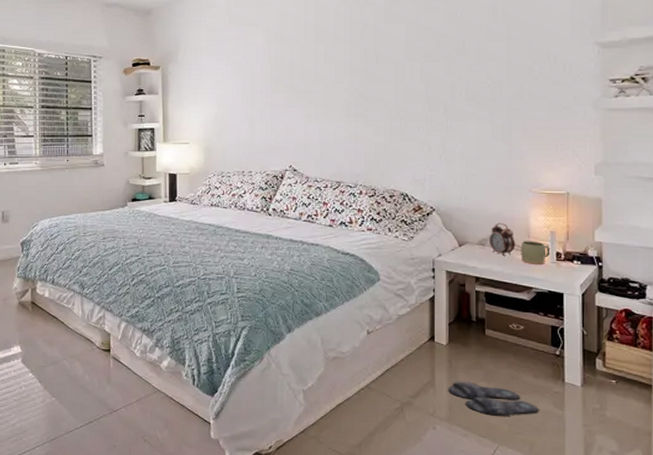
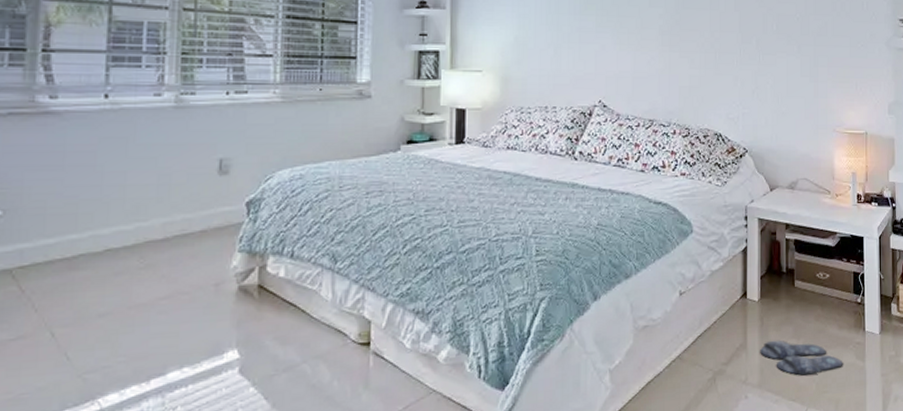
alarm clock: present [489,222,516,256] -> none [797,164,822,199]
mug: present [521,241,551,264] -> none [826,183,852,208]

